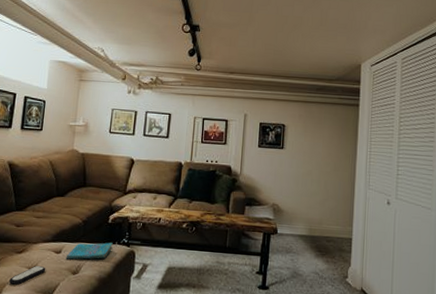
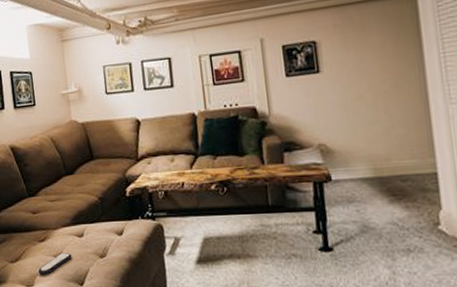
cover: present [65,242,113,260] -> none [89,218,137,242]

